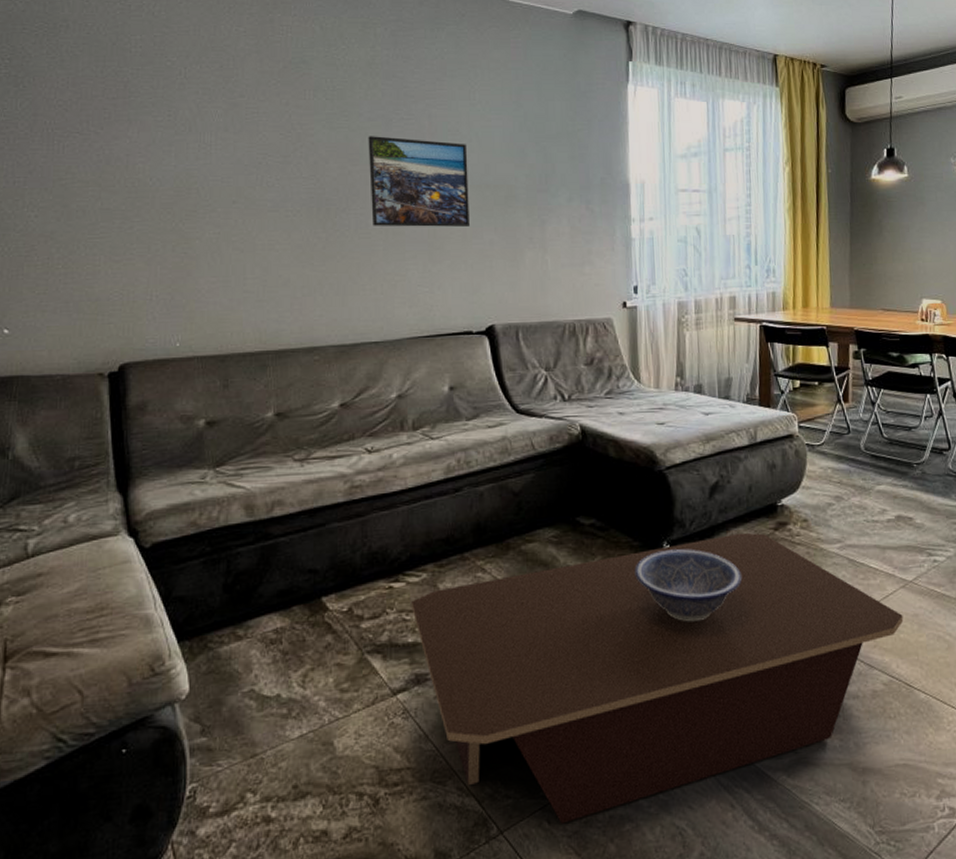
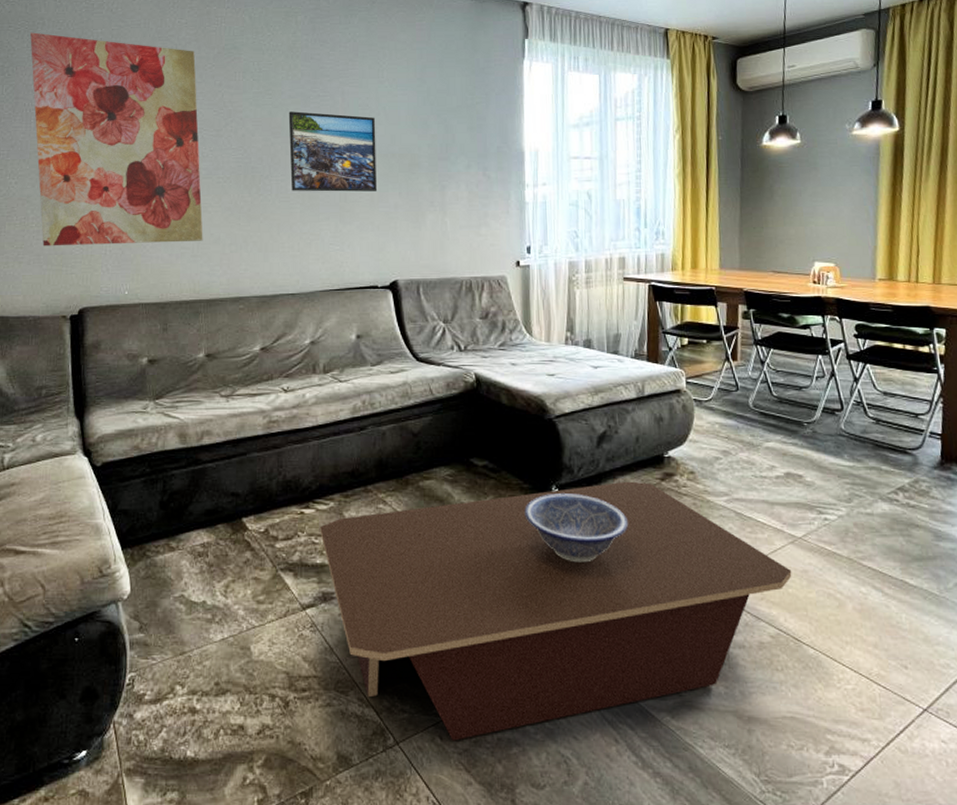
wall art: none [51,36,270,292] -> present [30,32,203,247]

